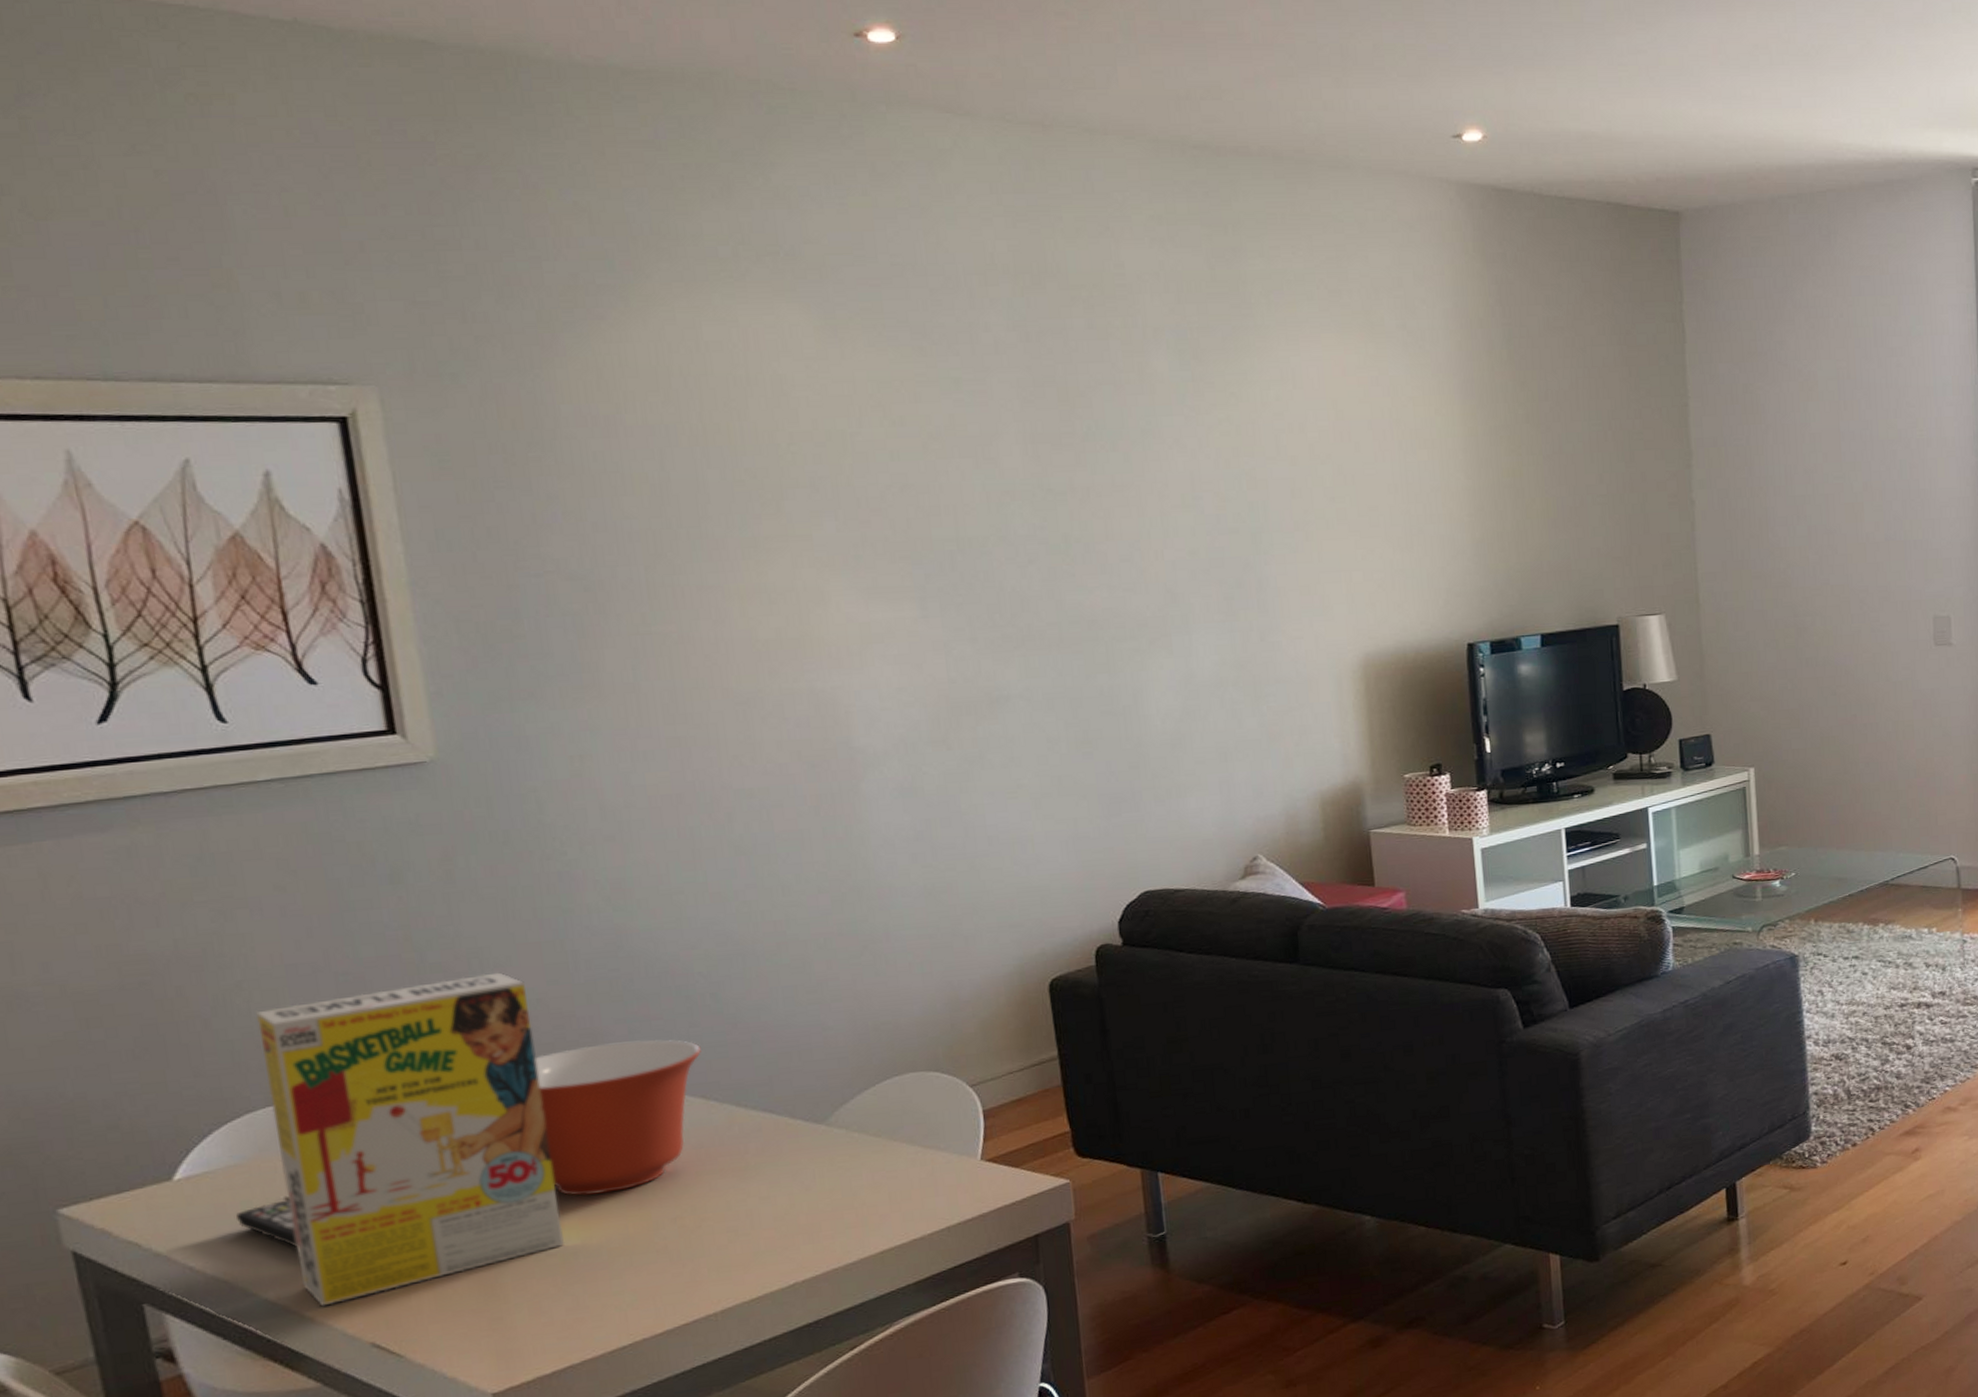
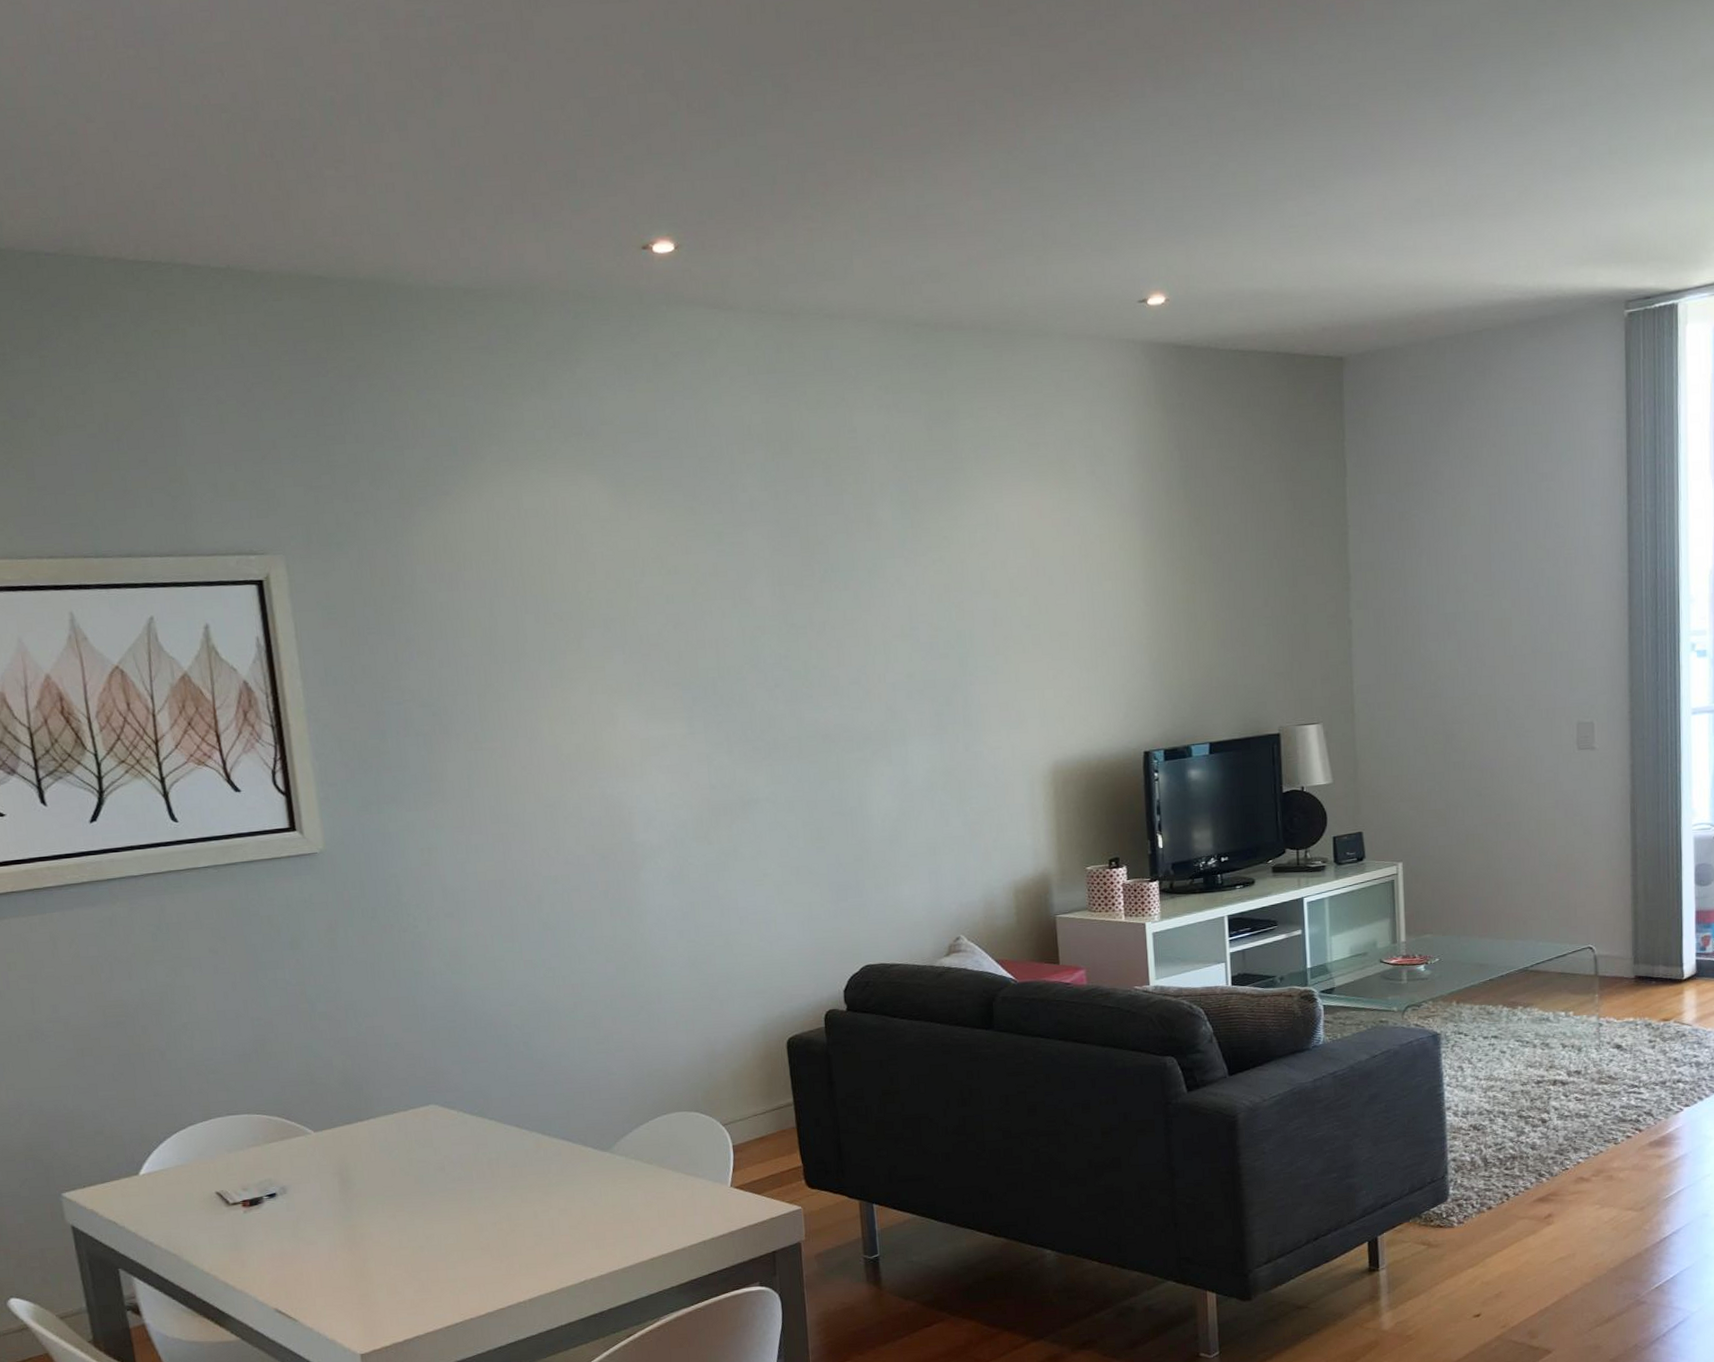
remote control: present [236,1199,298,1247] -> none [182,1194,224,1231]
cereal box: present [255,972,565,1307] -> none [196,1021,414,1278]
mixing bowl: present [534,1039,701,1196] -> none [393,1078,516,1201]

